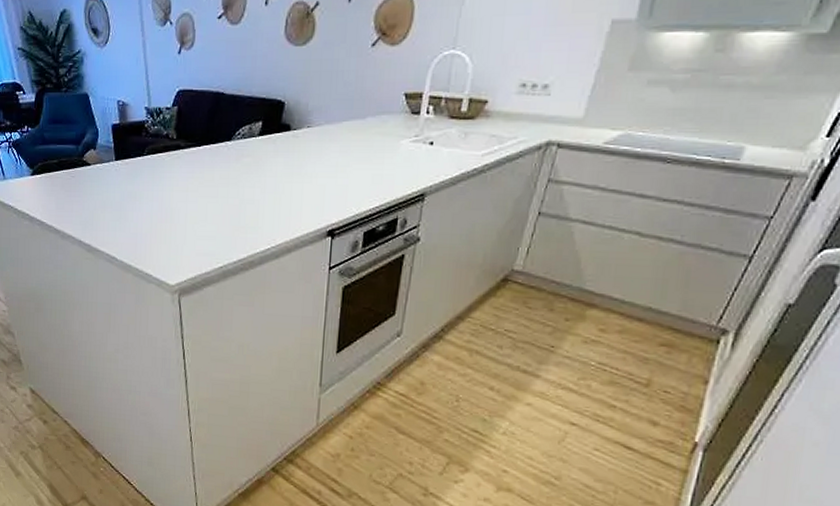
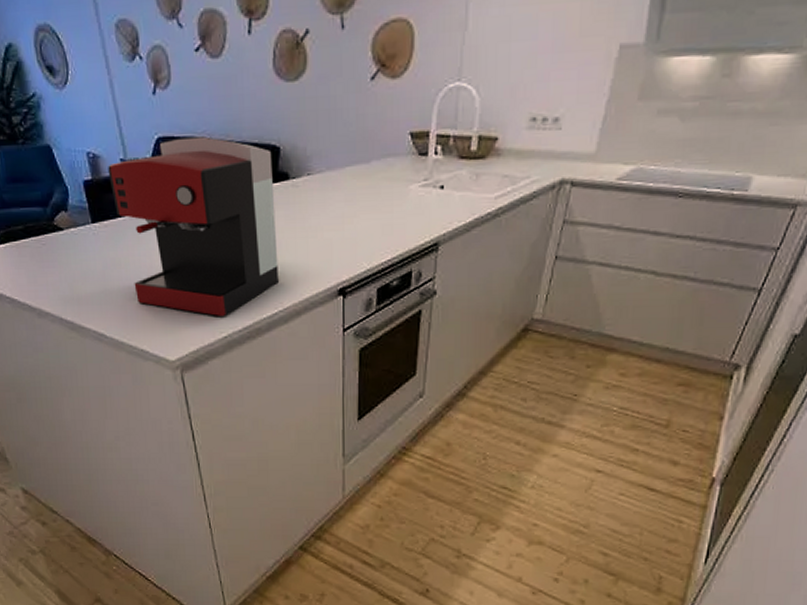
coffee maker: none [134,91,277,248] -> present [108,136,279,316]

